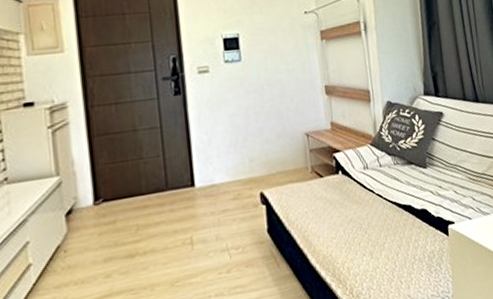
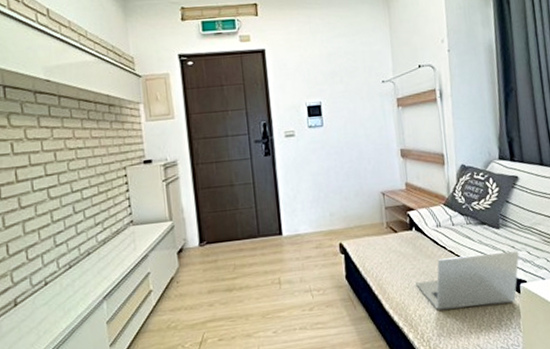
laptop: none [343,190,447,261] -> present [416,251,519,310]

